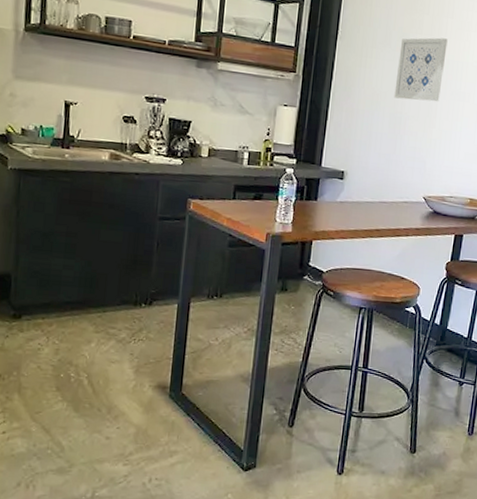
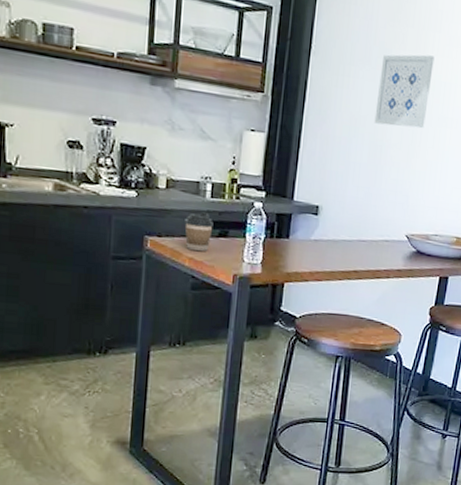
coffee cup: none [224,177,250,213] -> present [184,212,213,252]

